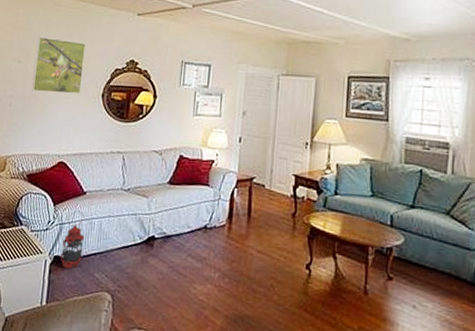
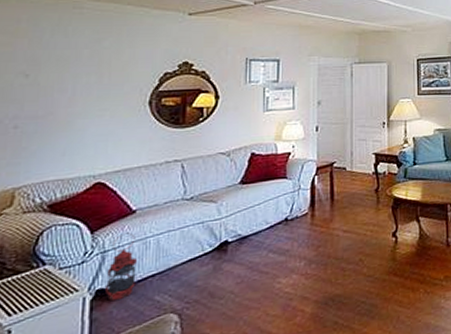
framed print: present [32,36,86,95] -> none [48,44,122,108]

